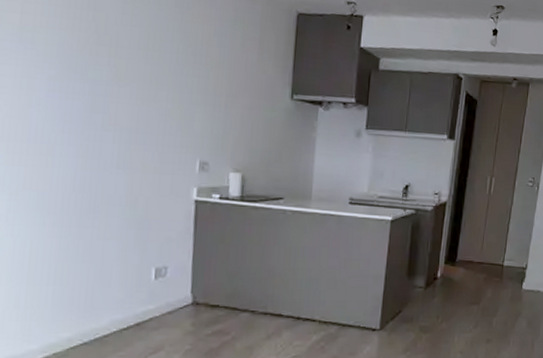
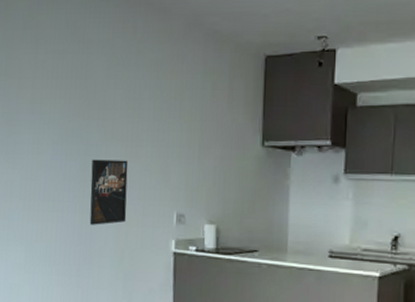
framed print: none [95,100,146,172] -> present [89,159,128,225]

